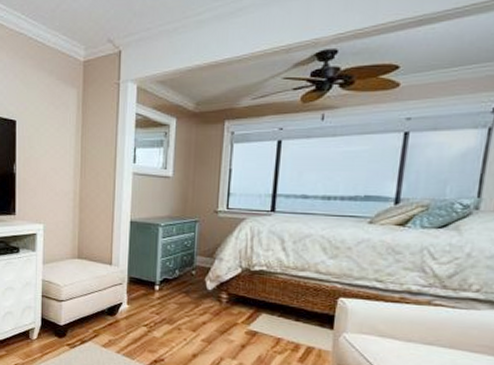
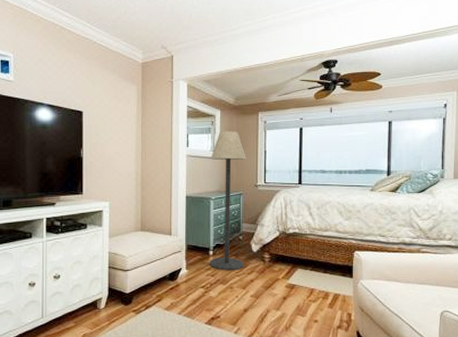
floor lamp: none [154,144,206,310] -> present [209,131,246,271]

